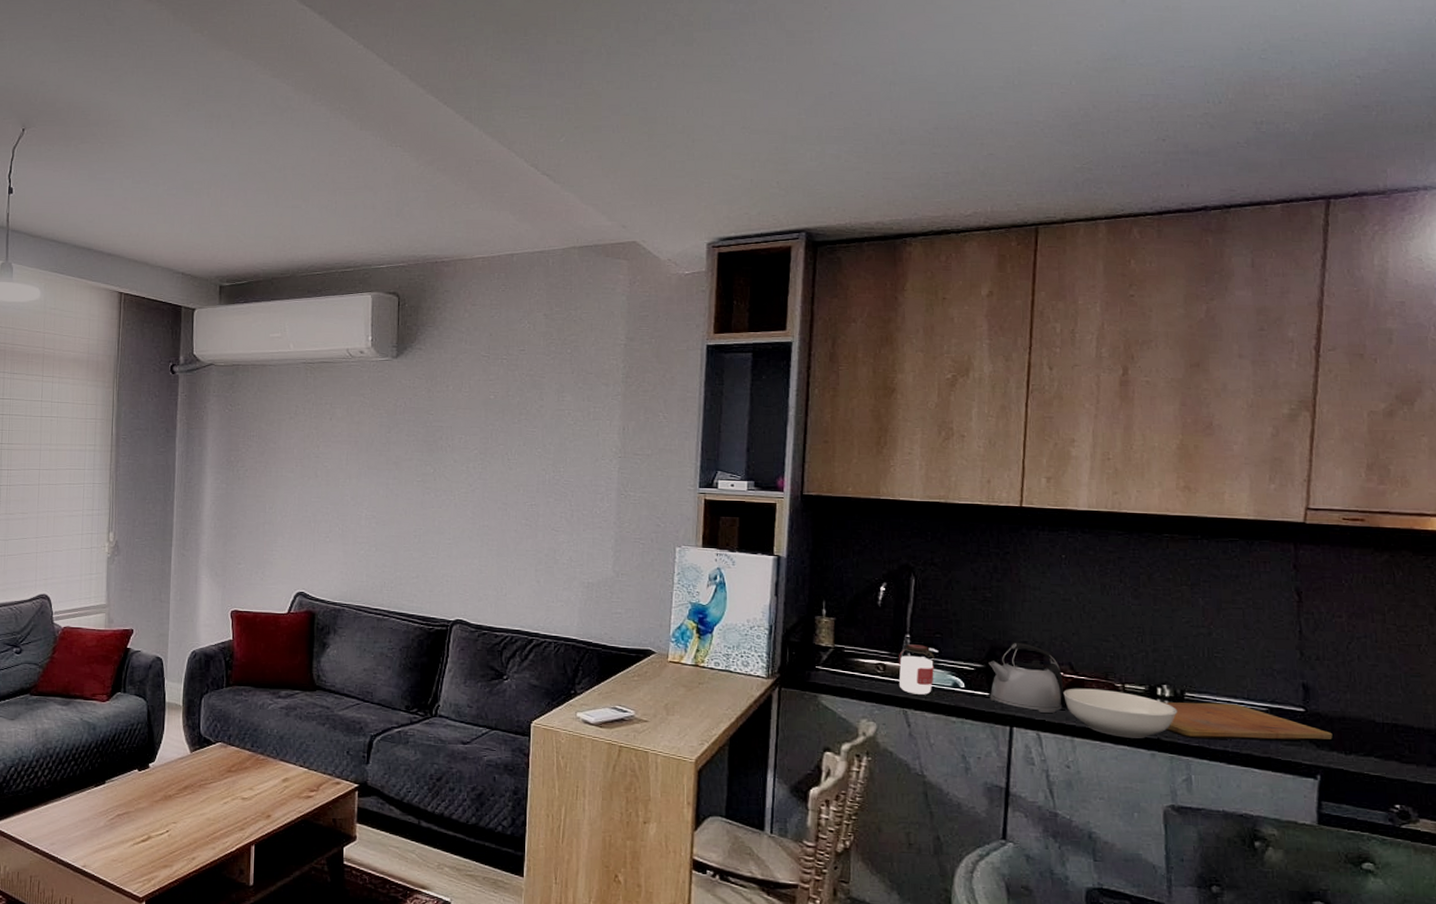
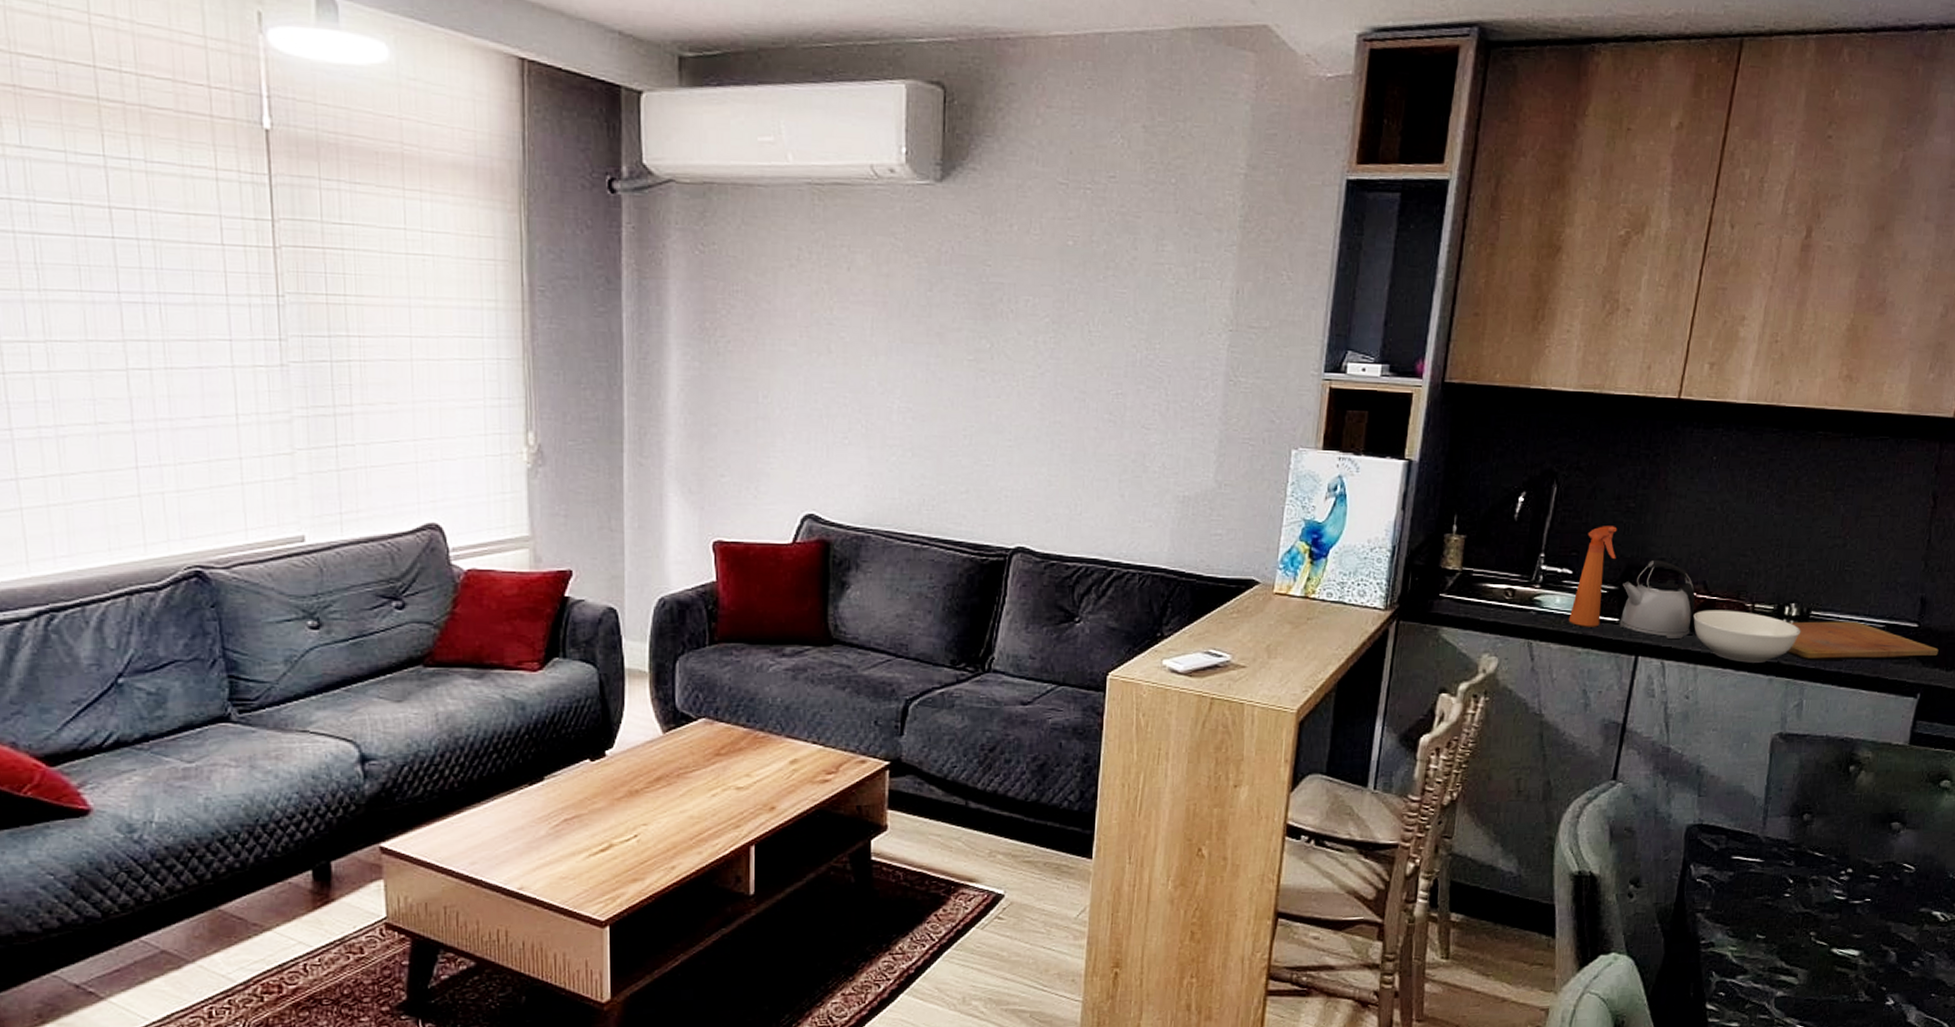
jar: present [898,644,935,695] -> none [1527,565,1568,623]
spray bottle: none [940,612,979,700] -> present [1568,526,1618,627]

